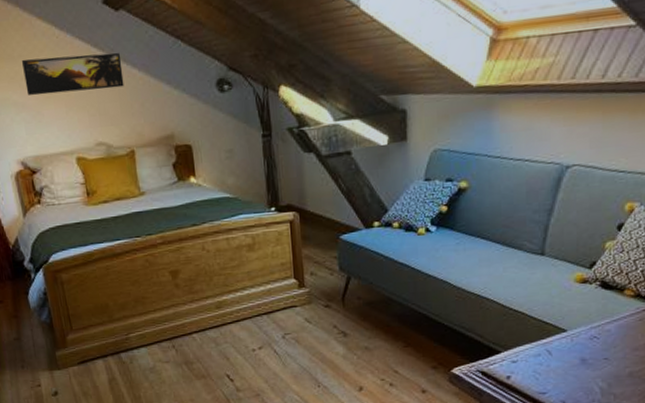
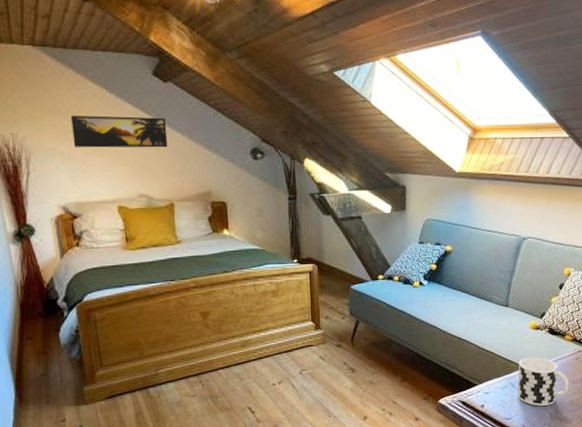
cup: none [556,318,629,379] -> present [517,357,570,406]

